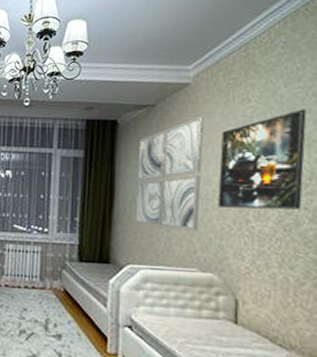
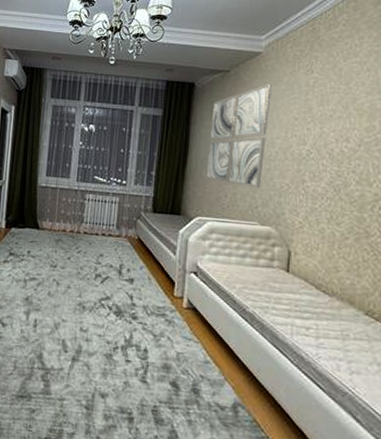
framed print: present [218,109,307,210] -> none [280,82,360,172]

